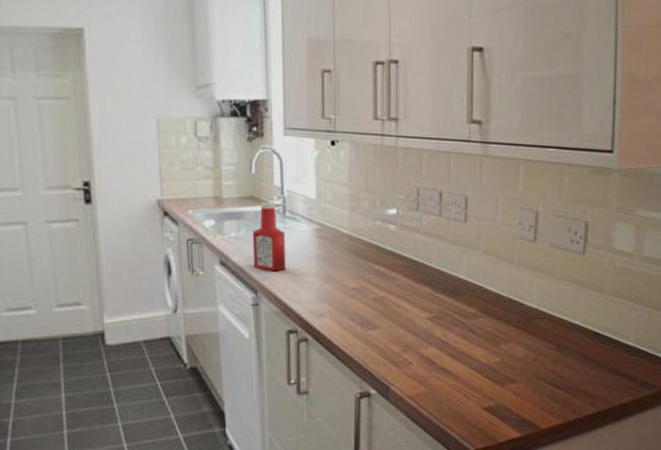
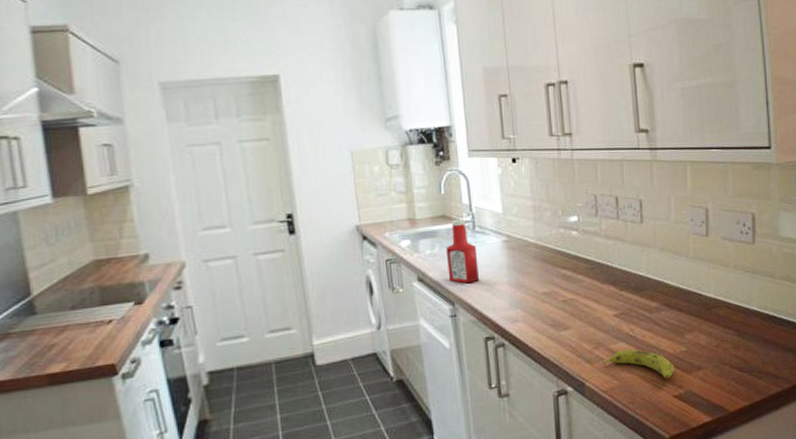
fruit: none [410,356,487,389] -> present [602,349,675,379]

